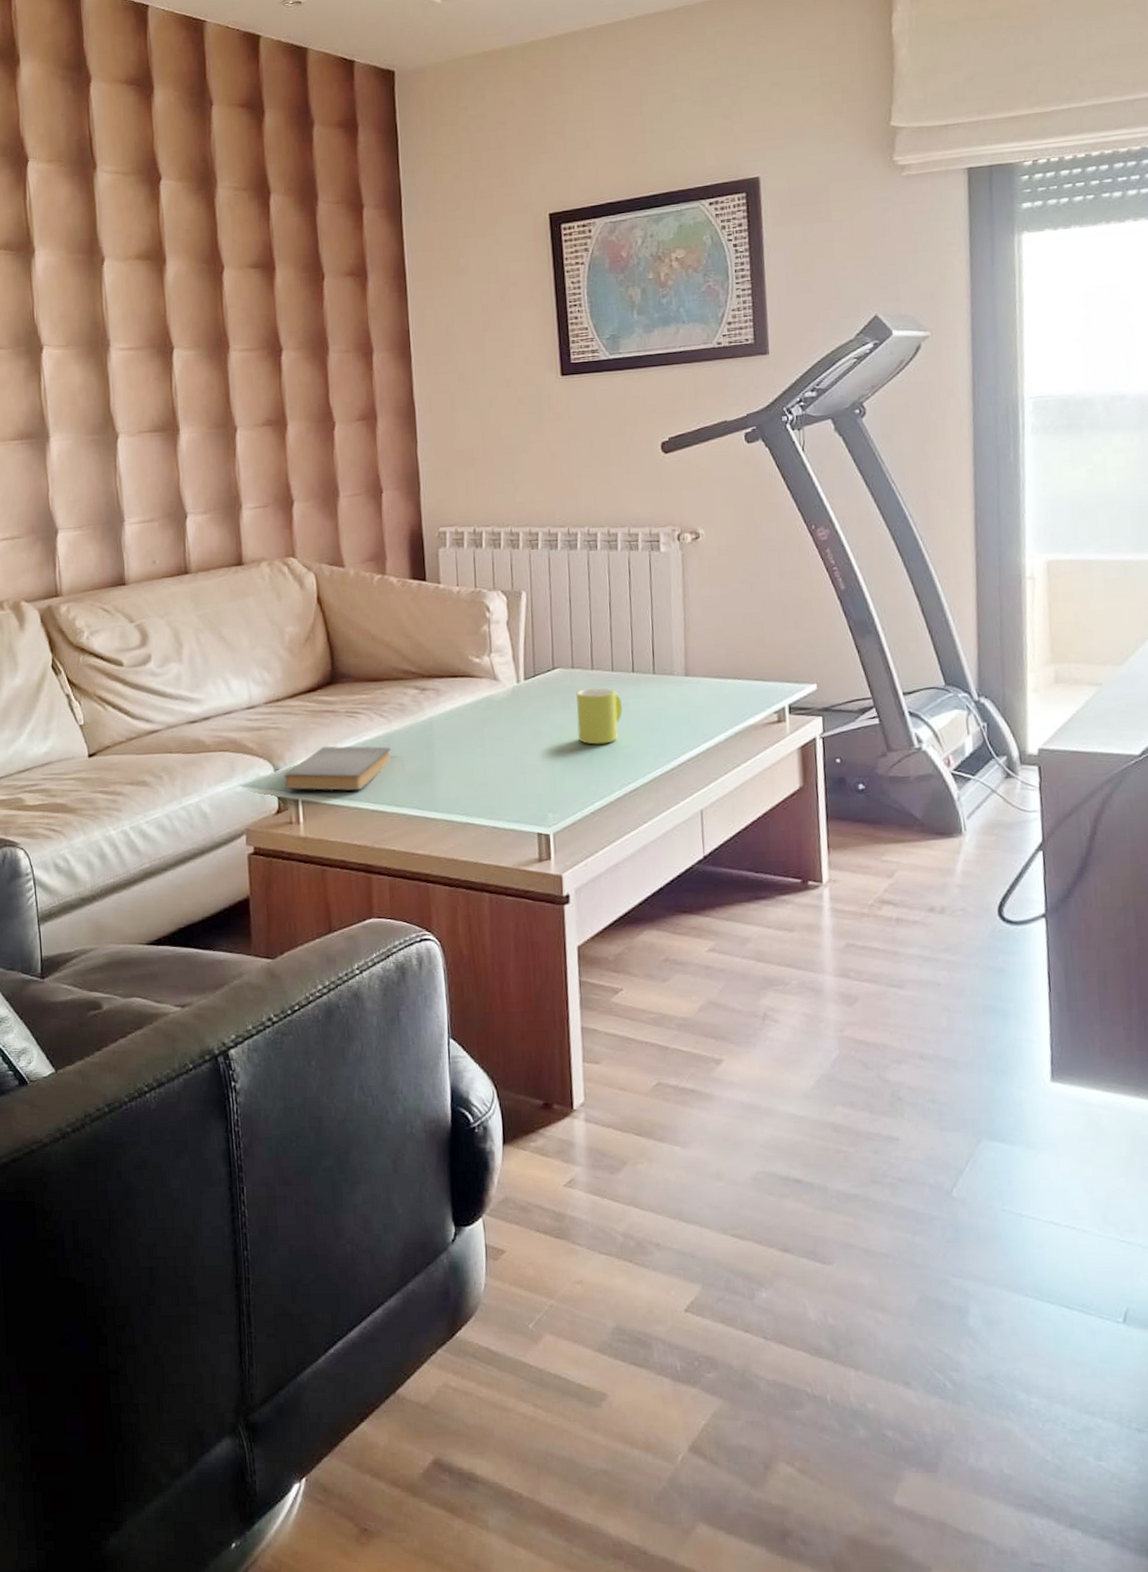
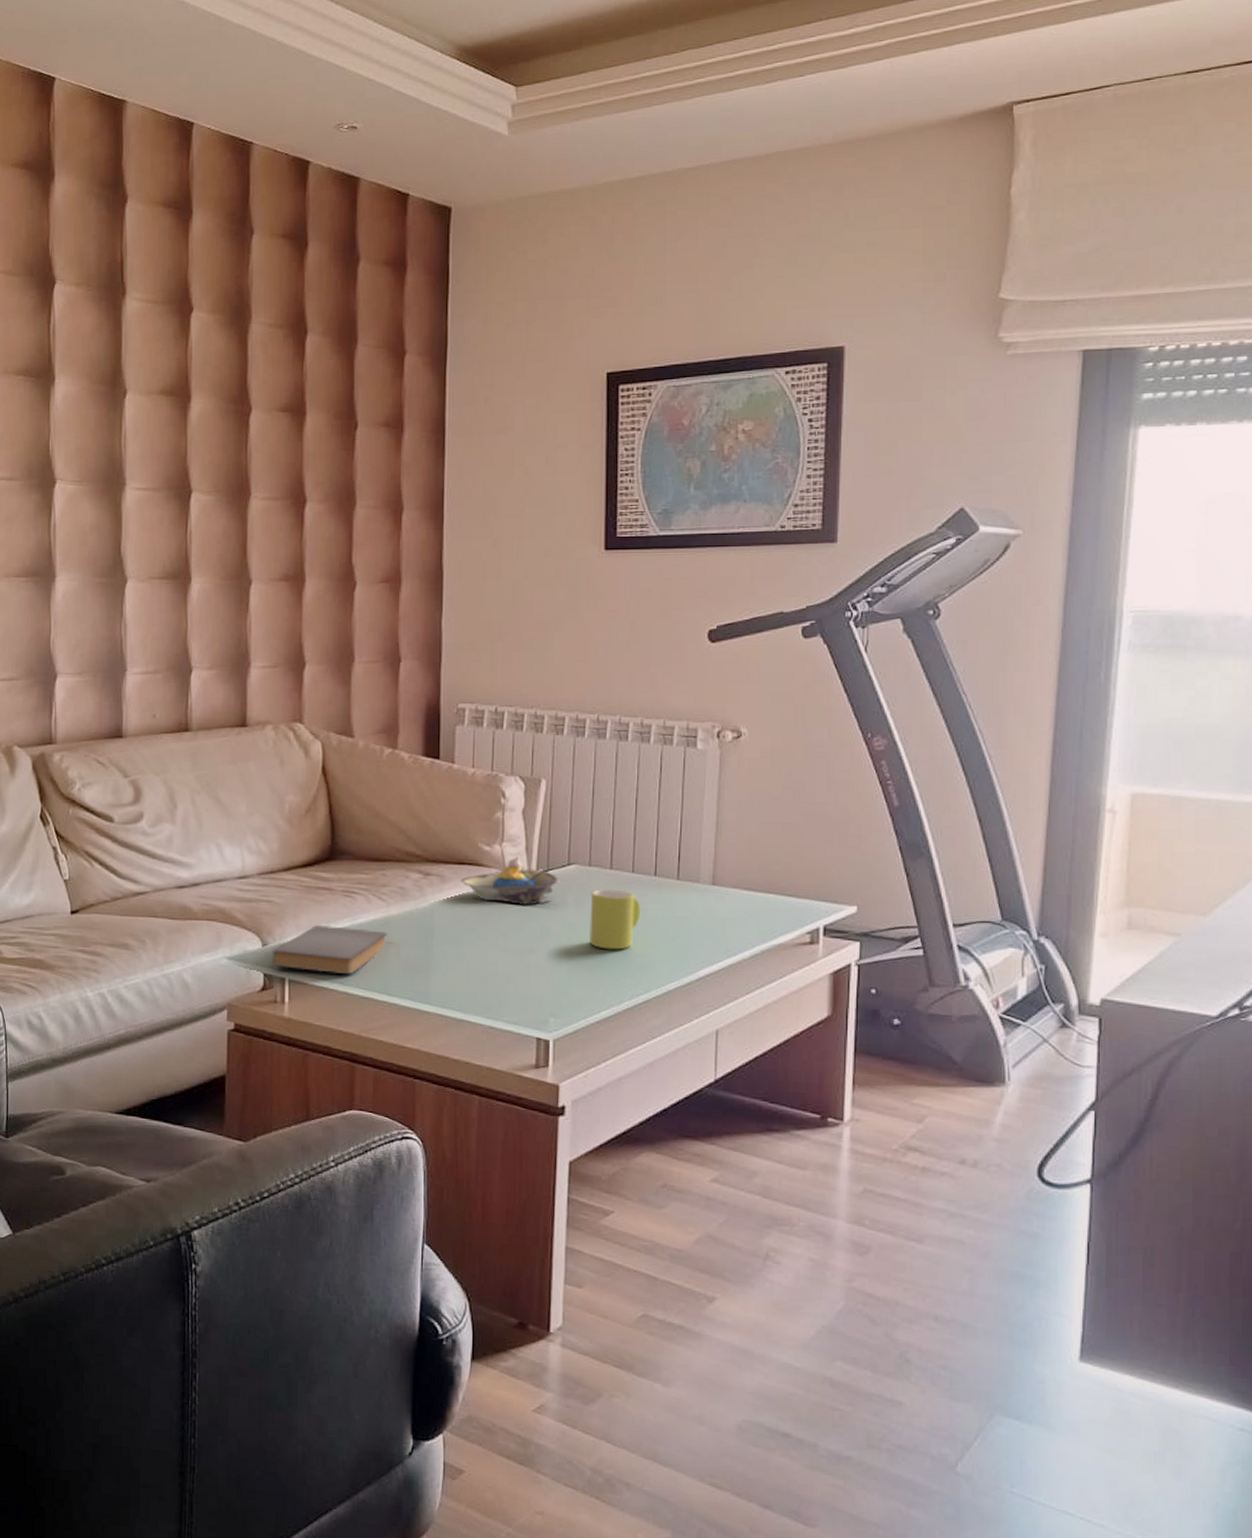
decorative bowl: none [454,666,546,710] -> present [460,857,559,905]

